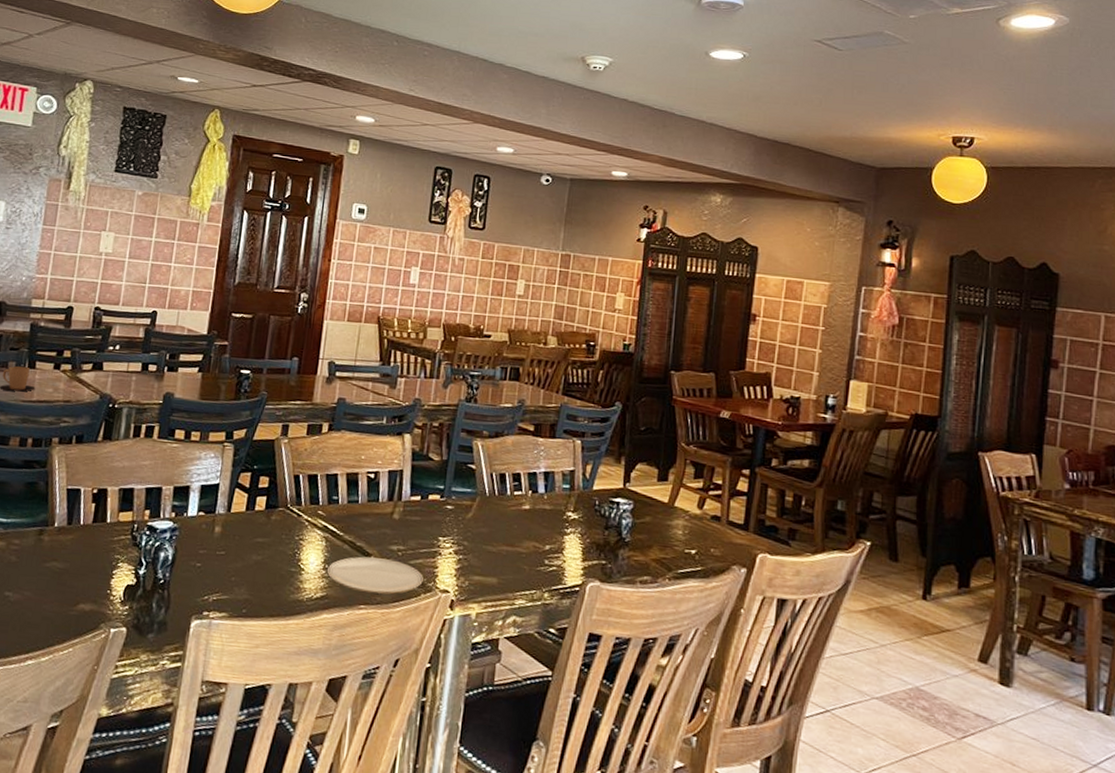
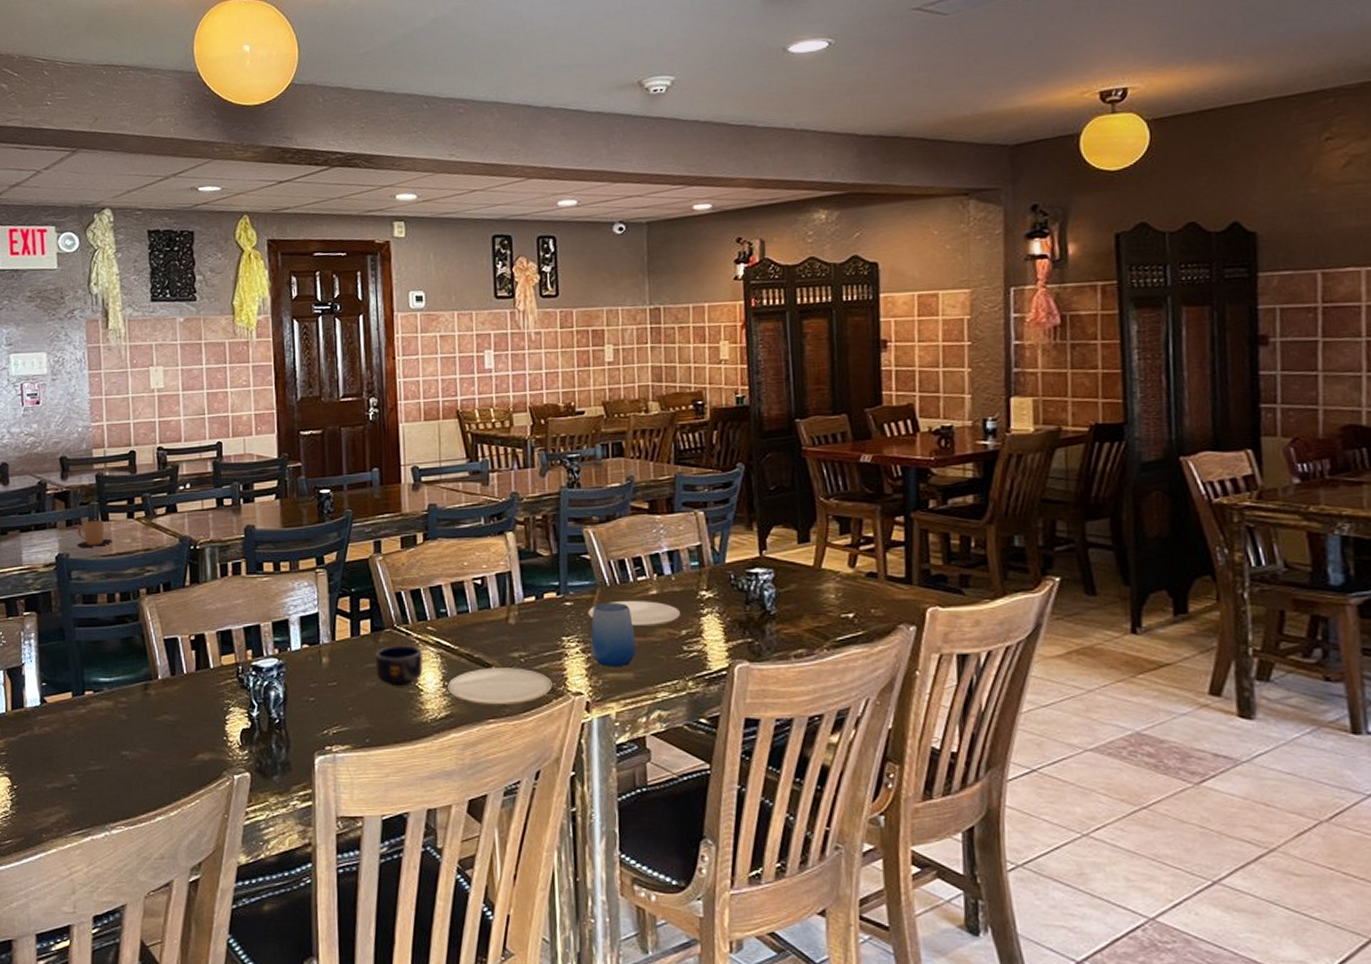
mug: none [264,524,309,563] -> present [375,645,423,686]
cup: none [463,510,504,571] -> present [590,602,636,666]
plate: none [465,510,548,539] -> present [587,600,681,628]

